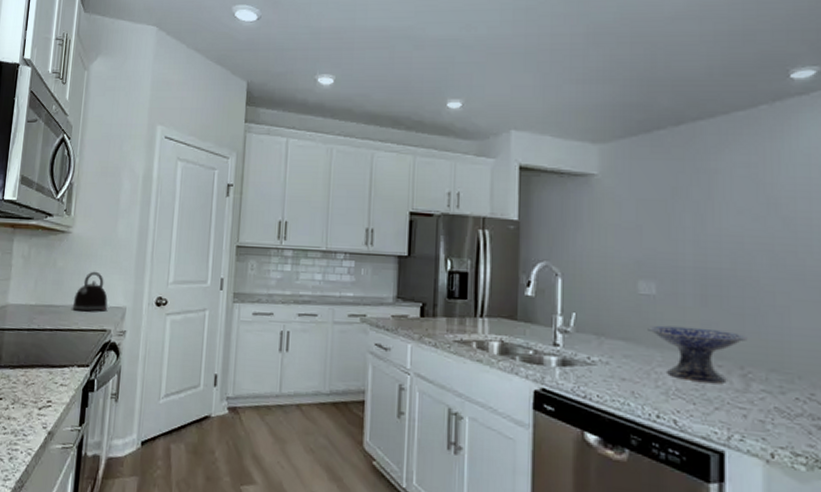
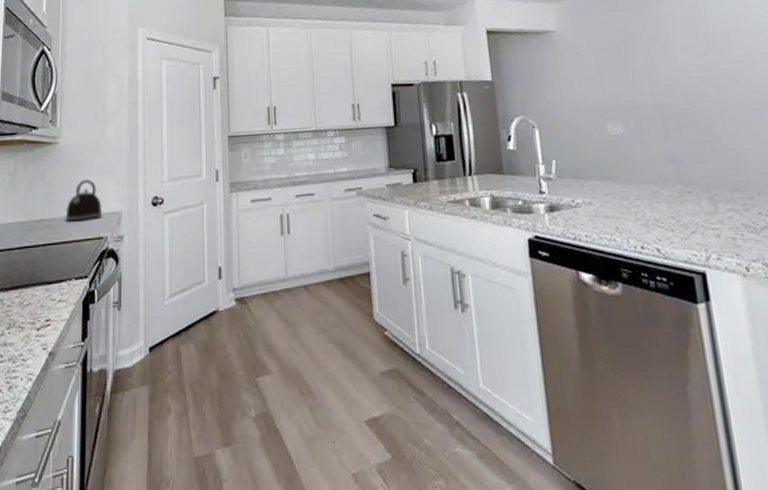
decorative bowl: present [647,325,748,384] -> none [621,159,709,211]

